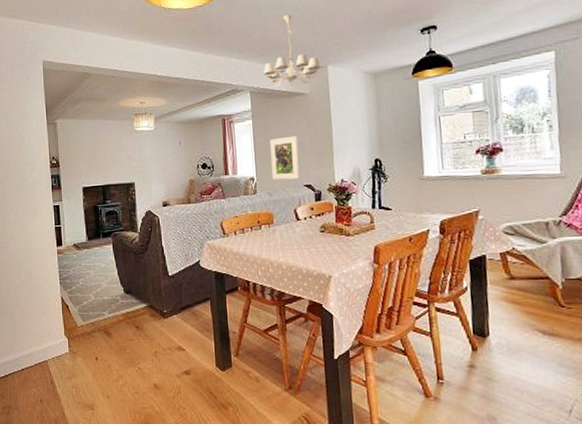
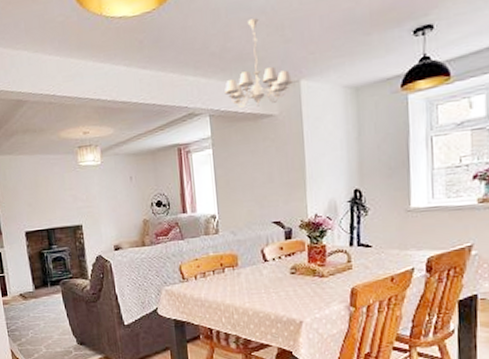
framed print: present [270,135,300,180] -> none [233,165,268,217]

